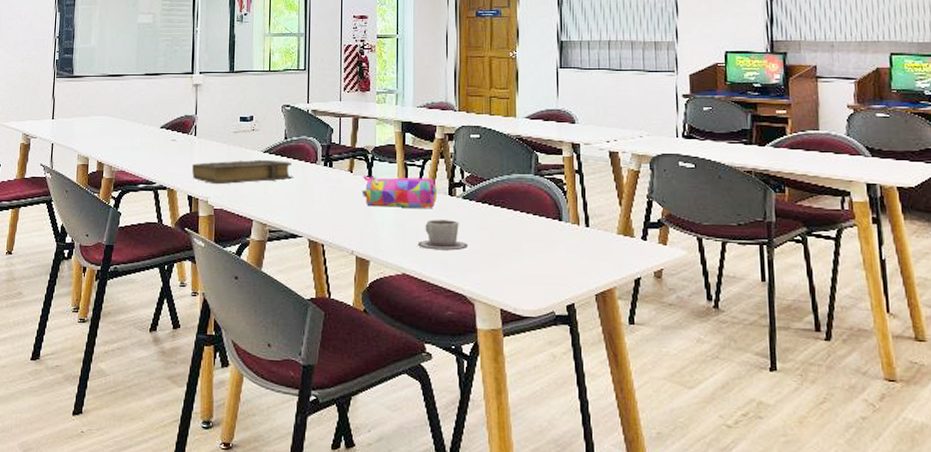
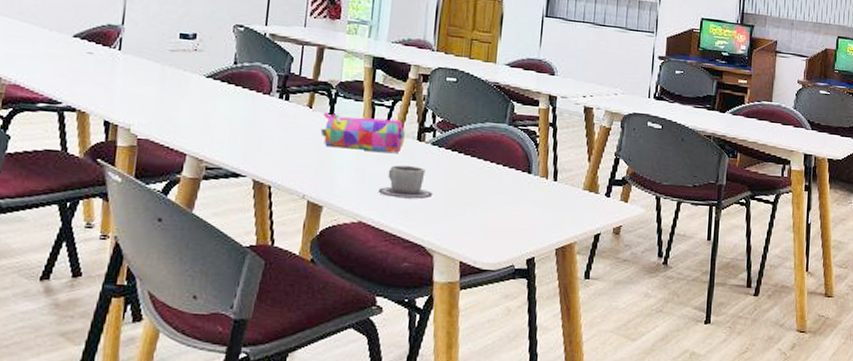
book: present [192,159,294,185] -> none [111,82,241,112]

